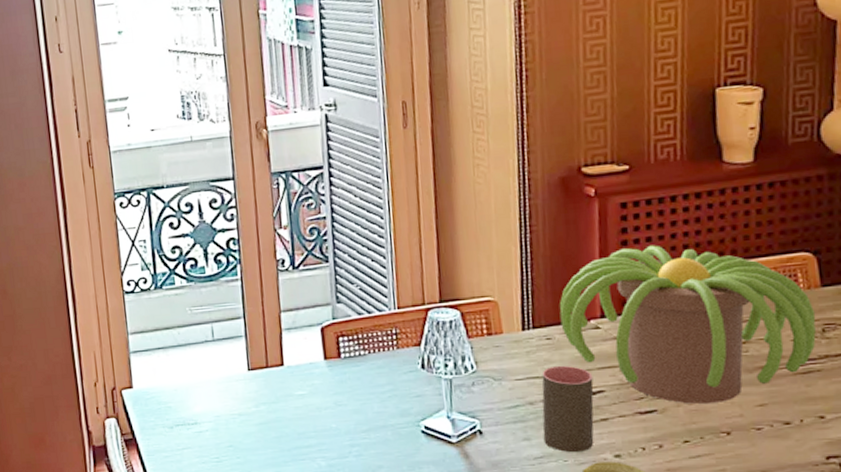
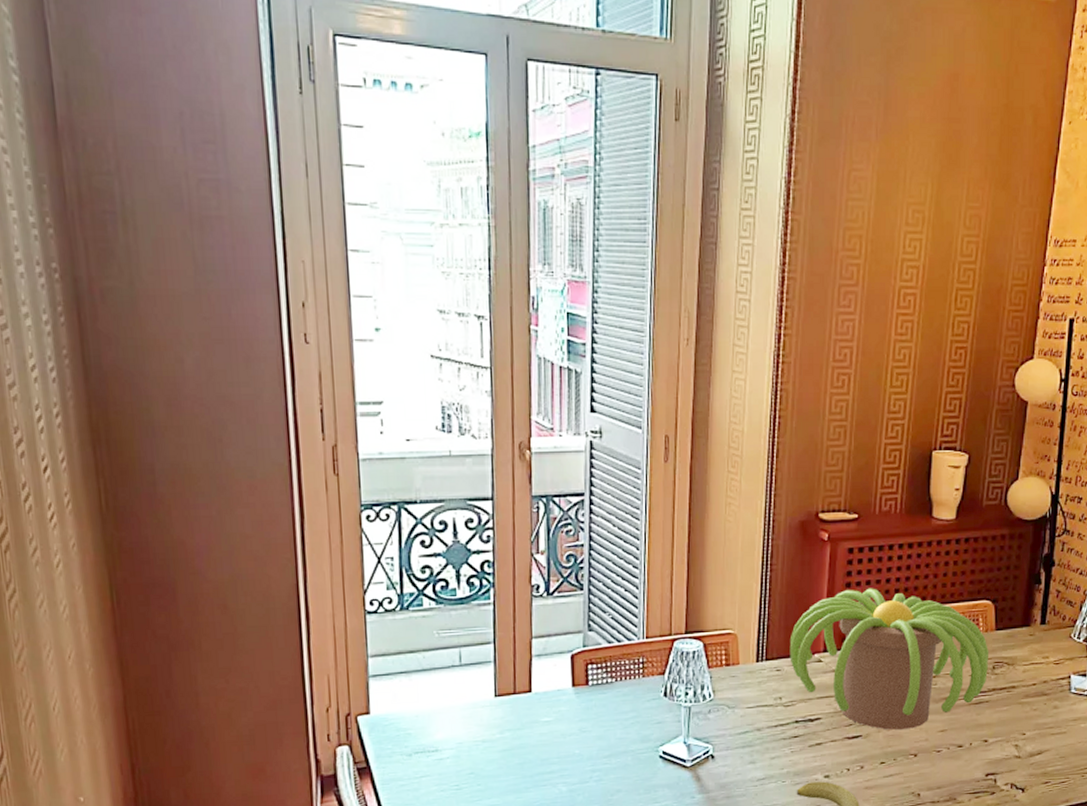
cup: present [542,365,594,453] -> none [766,694,813,774]

